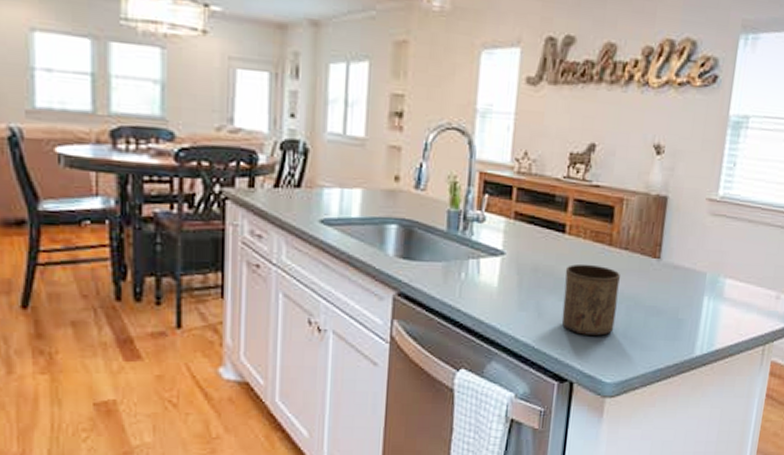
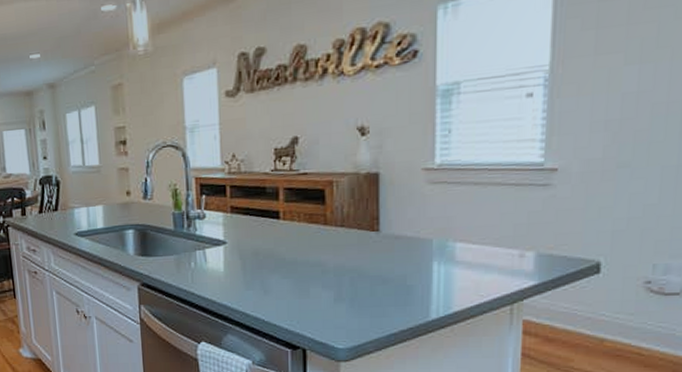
cup: present [561,263,620,336] -> none [284,243,340,307]

